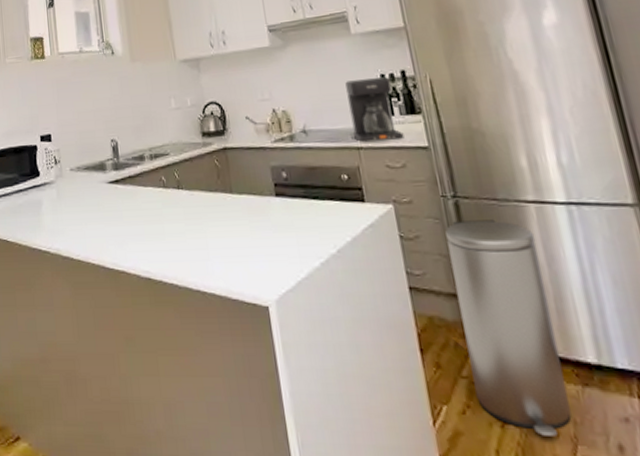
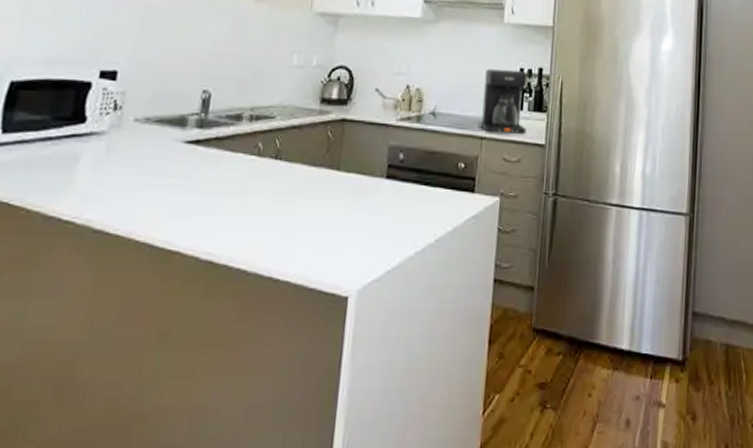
pedal bin: present [445,219,572,436] -> none [527,218,610,417]

